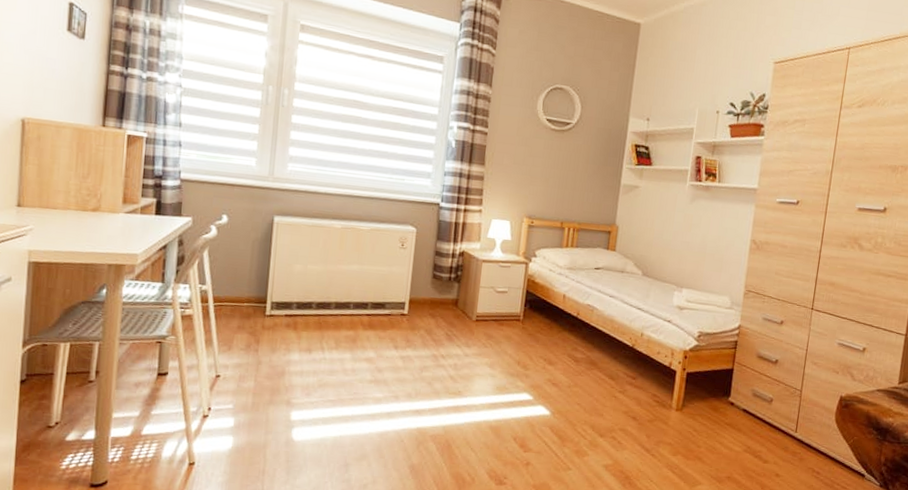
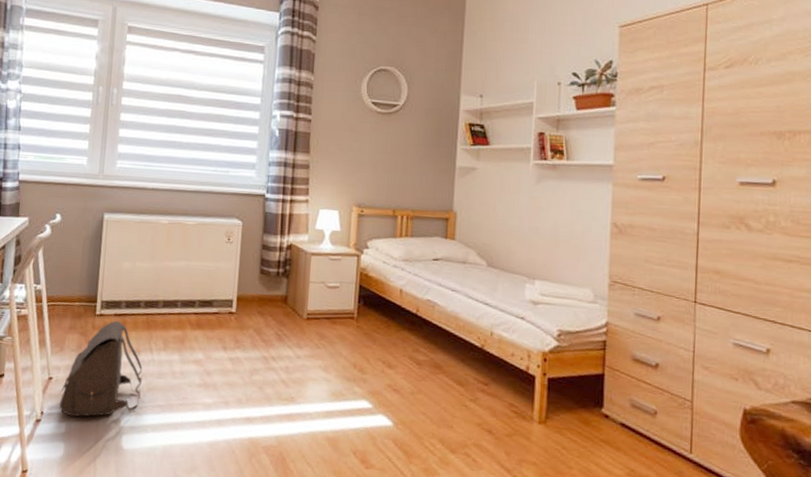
satchel: none [227,321,314,413] -> present [59,321,143,417]

